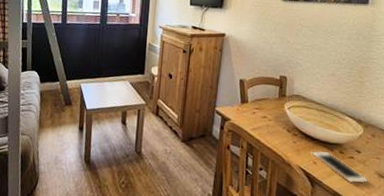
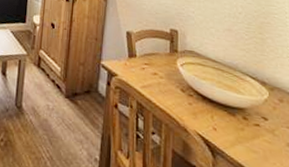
cell phone: present [311,150,369,184] -> none [210,115,280,157]

